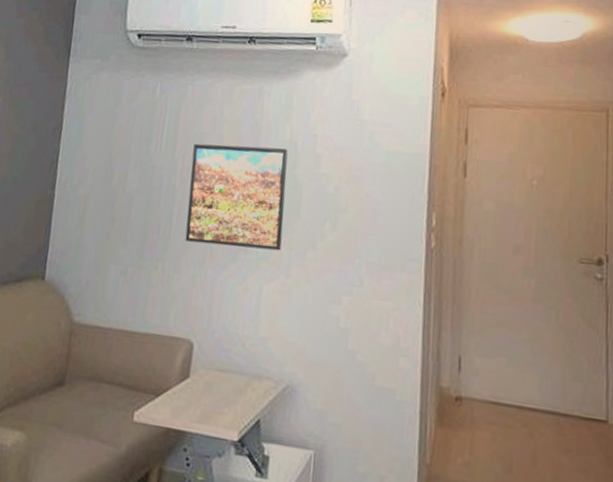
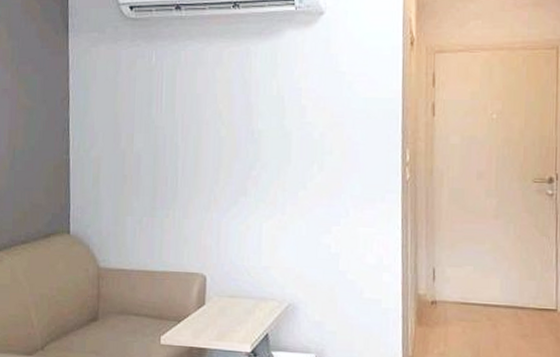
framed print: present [185,143,288,251] -> none [190,102,277,193]

